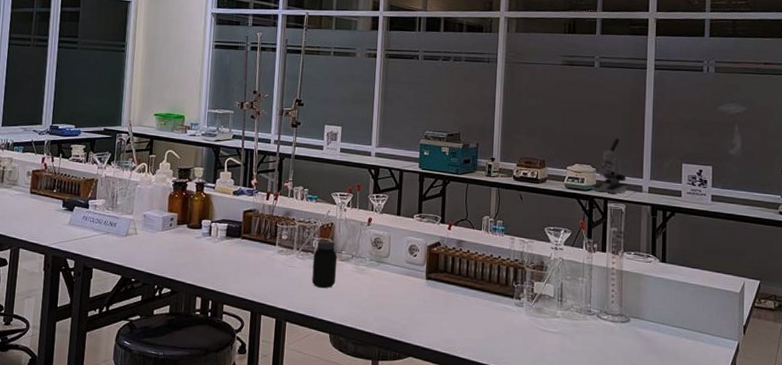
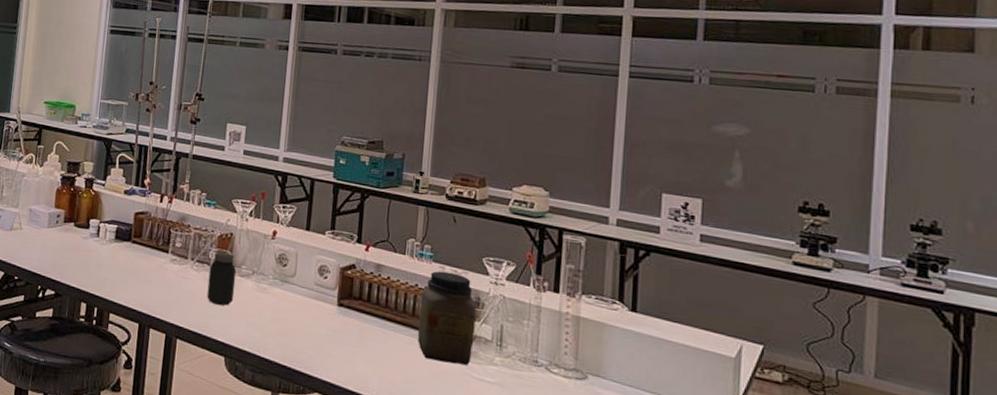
jar: none [493,242,541,321] -> present [417,271,477,366]
microscope: present [593,138,627,194] -> none [545,158,589,224]

